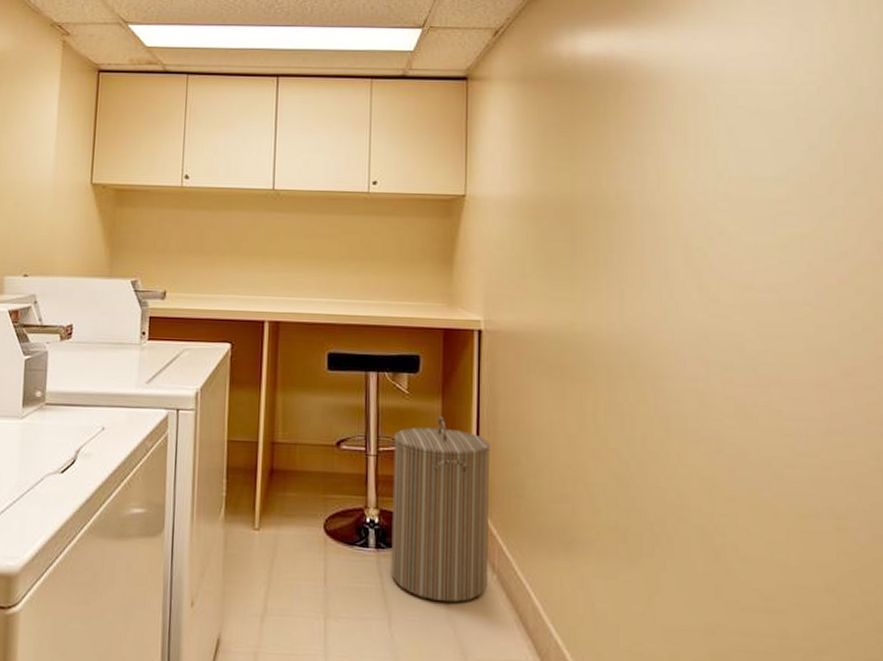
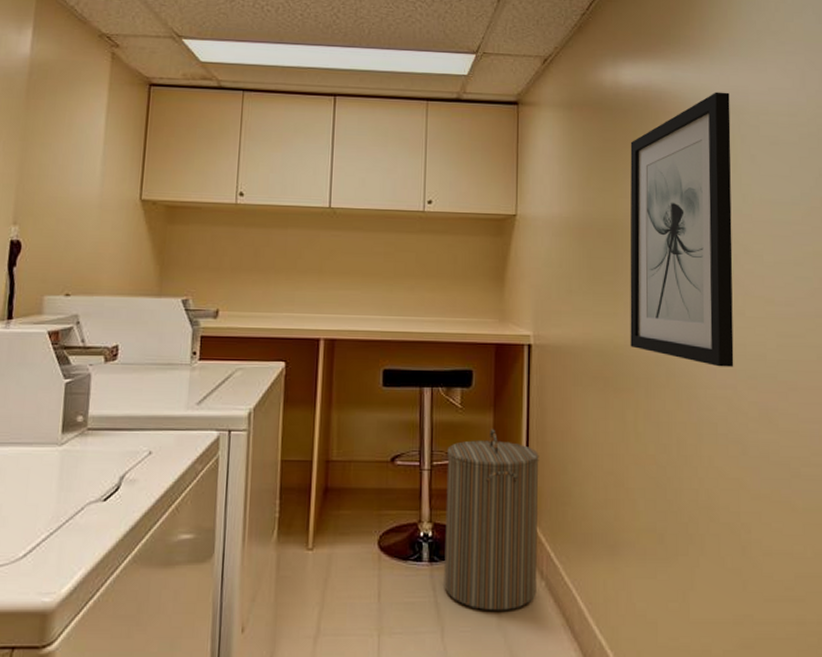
wall art: none [589,59,707,358] -> present [630,92,734,367]

